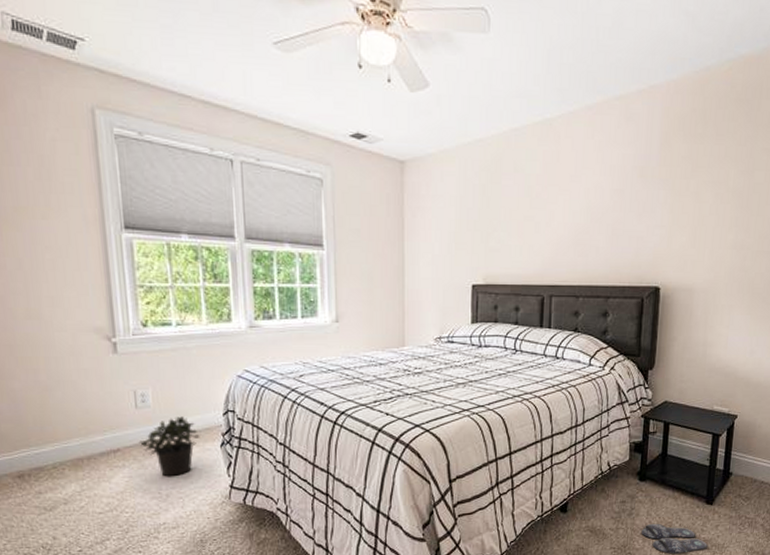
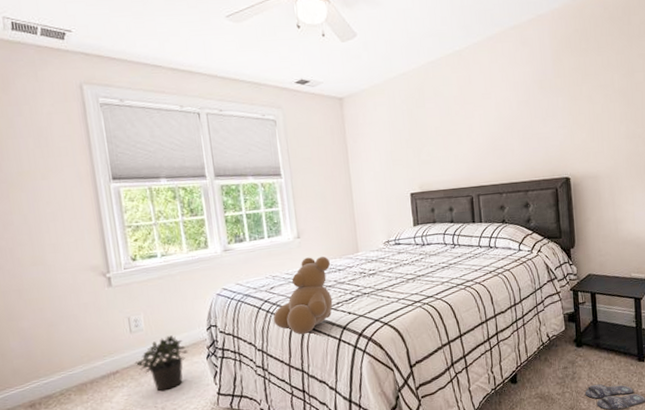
teddy bear: none [299,345,370,433] -> present [273,256,333,335]

